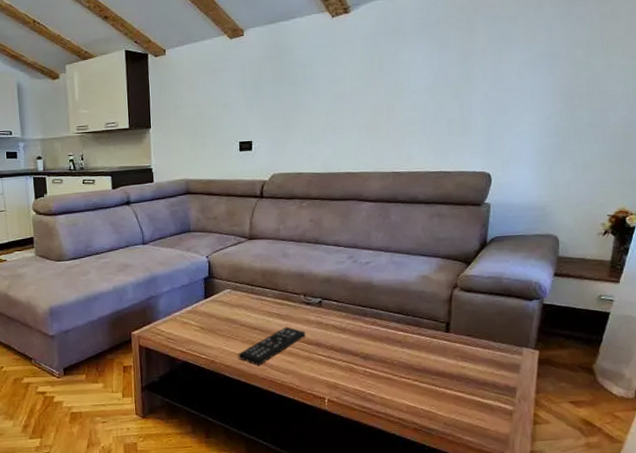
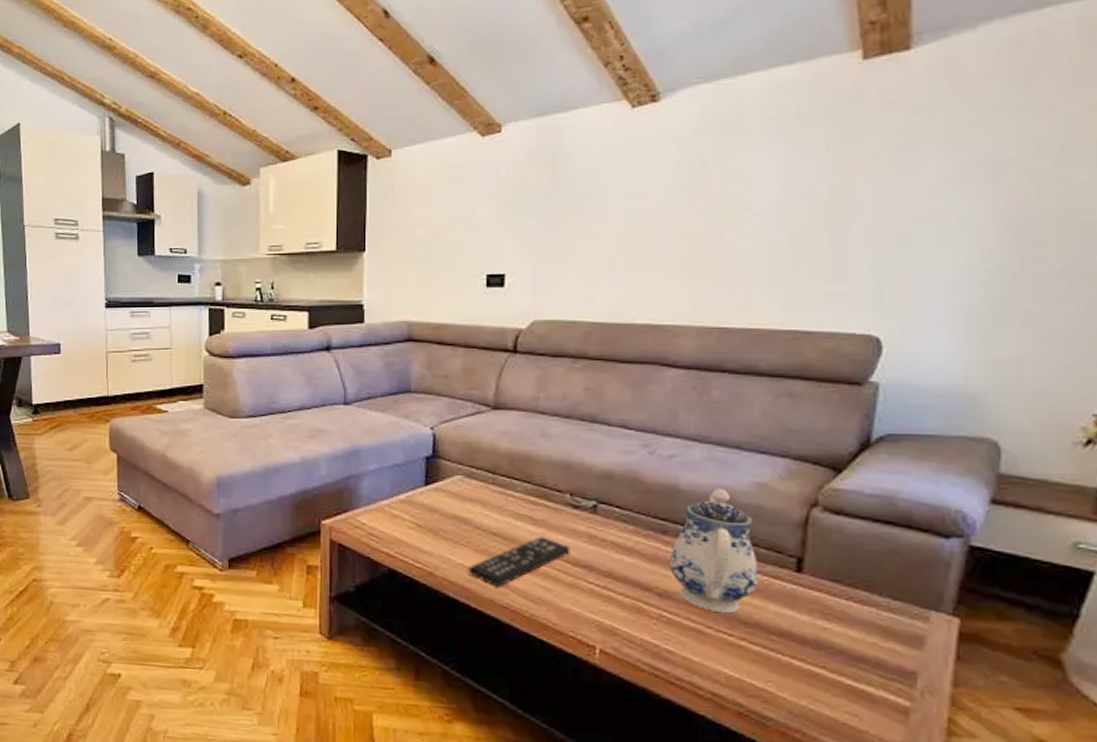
teapot: none [369,282,424,365] -> present [669,489,759,614]

